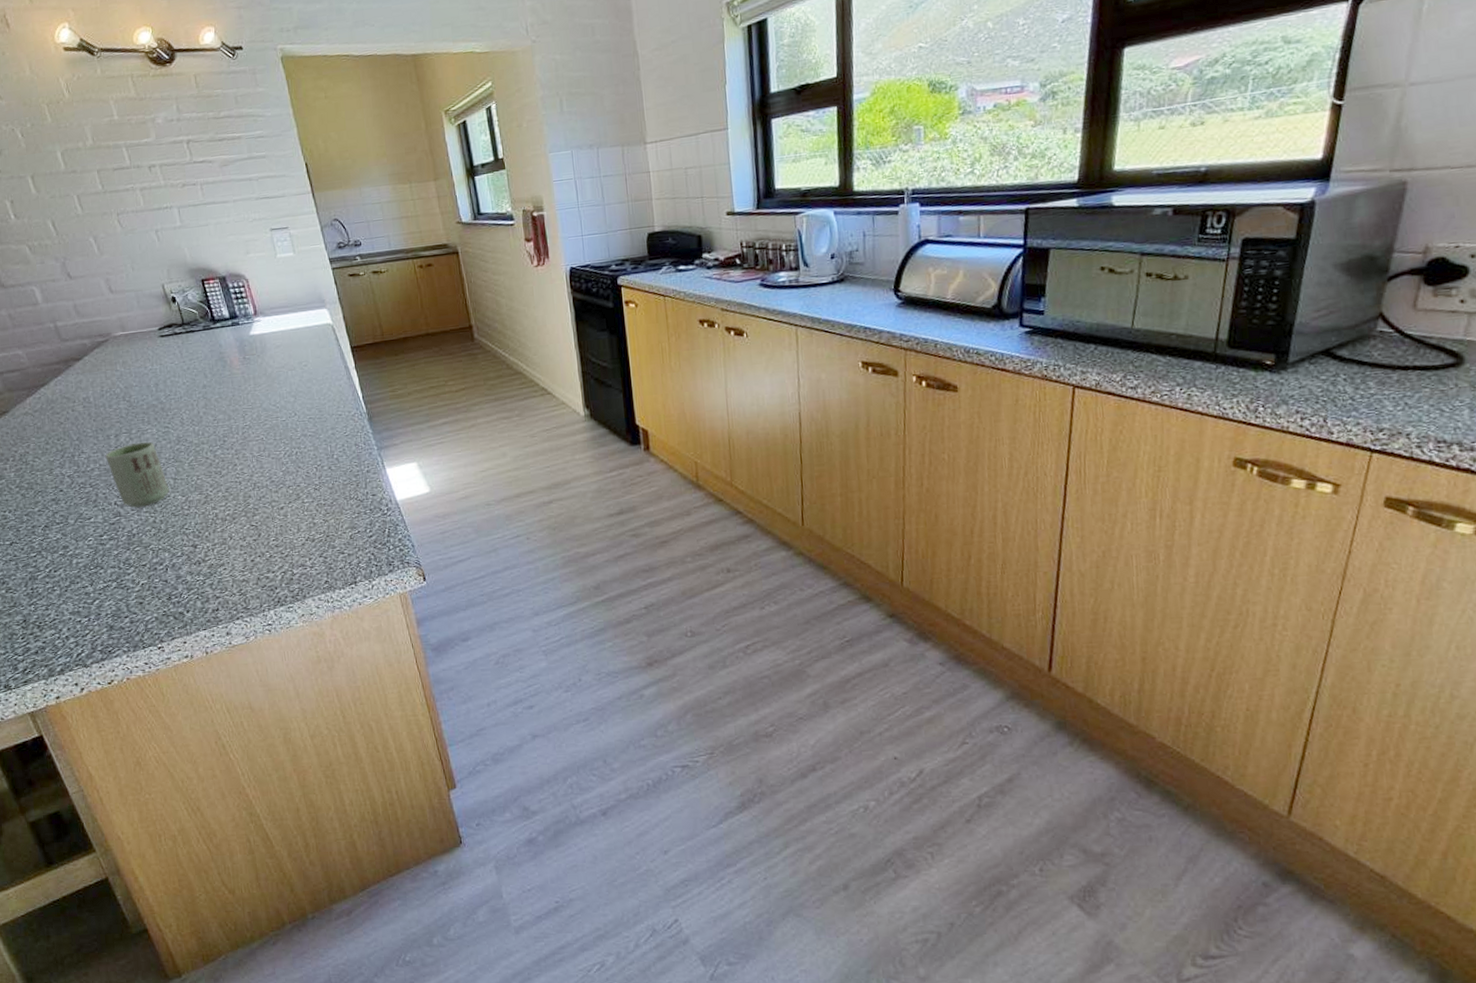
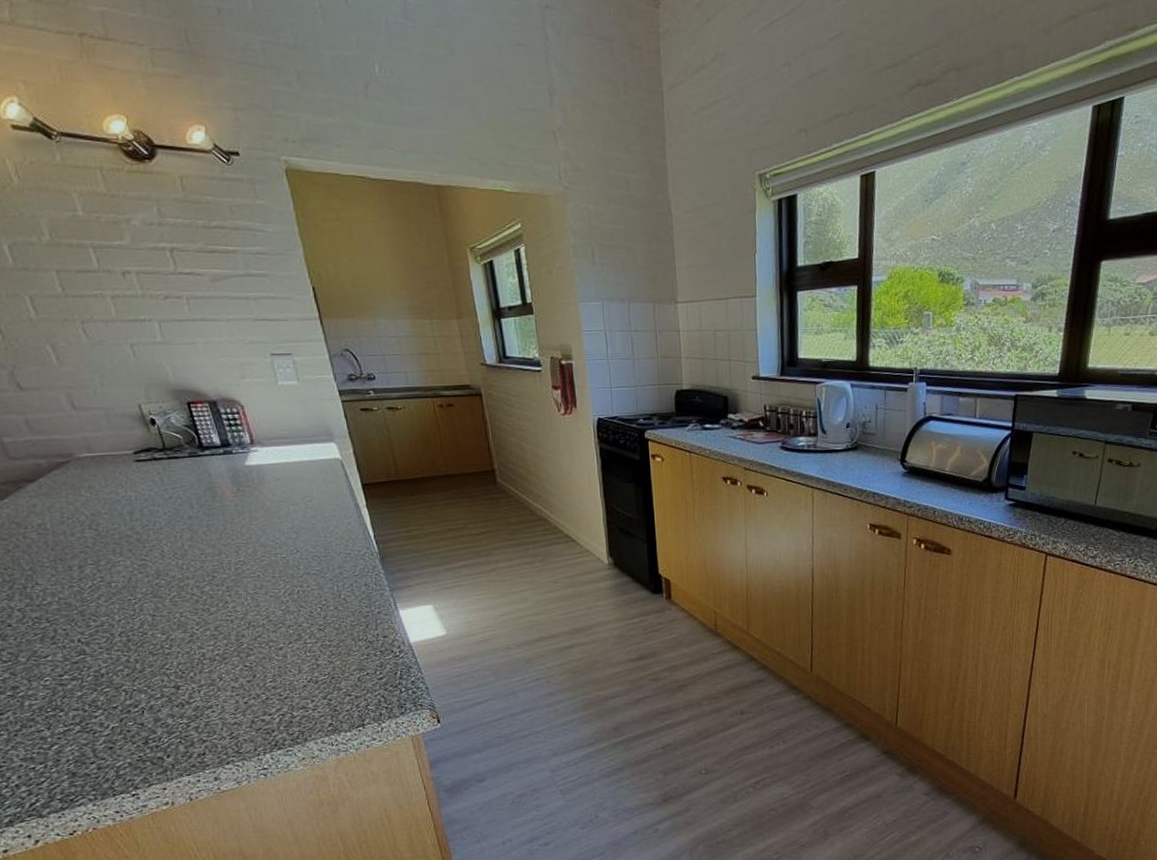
cup: present [105,441,170,508] -> none [66,574,147,646]

